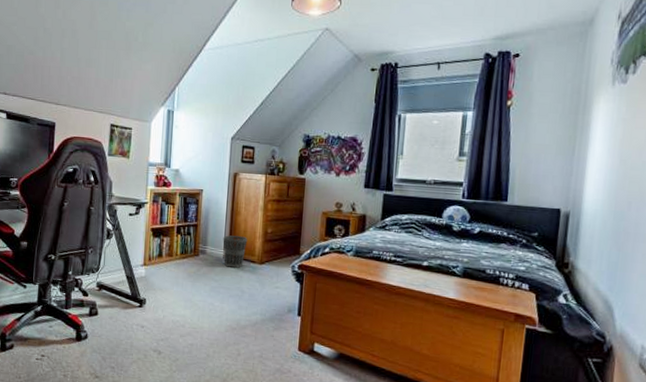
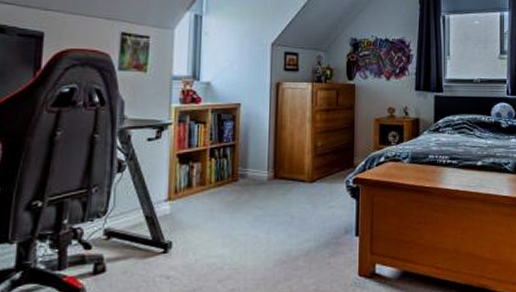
wastebasket: present [223,235,248,268] -> none [266,153,295,190]

